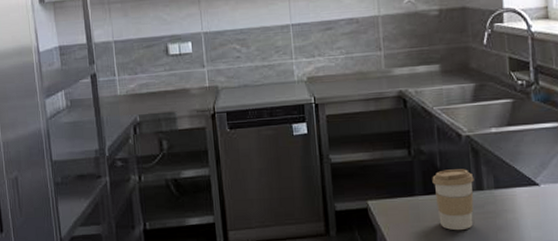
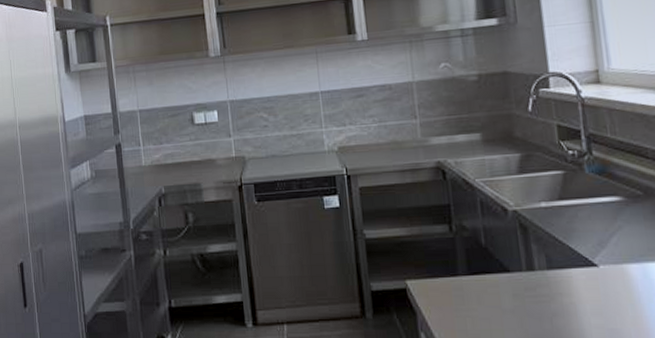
coffee cup: present [432,169,474,231] -> none [476,247,525,316]

